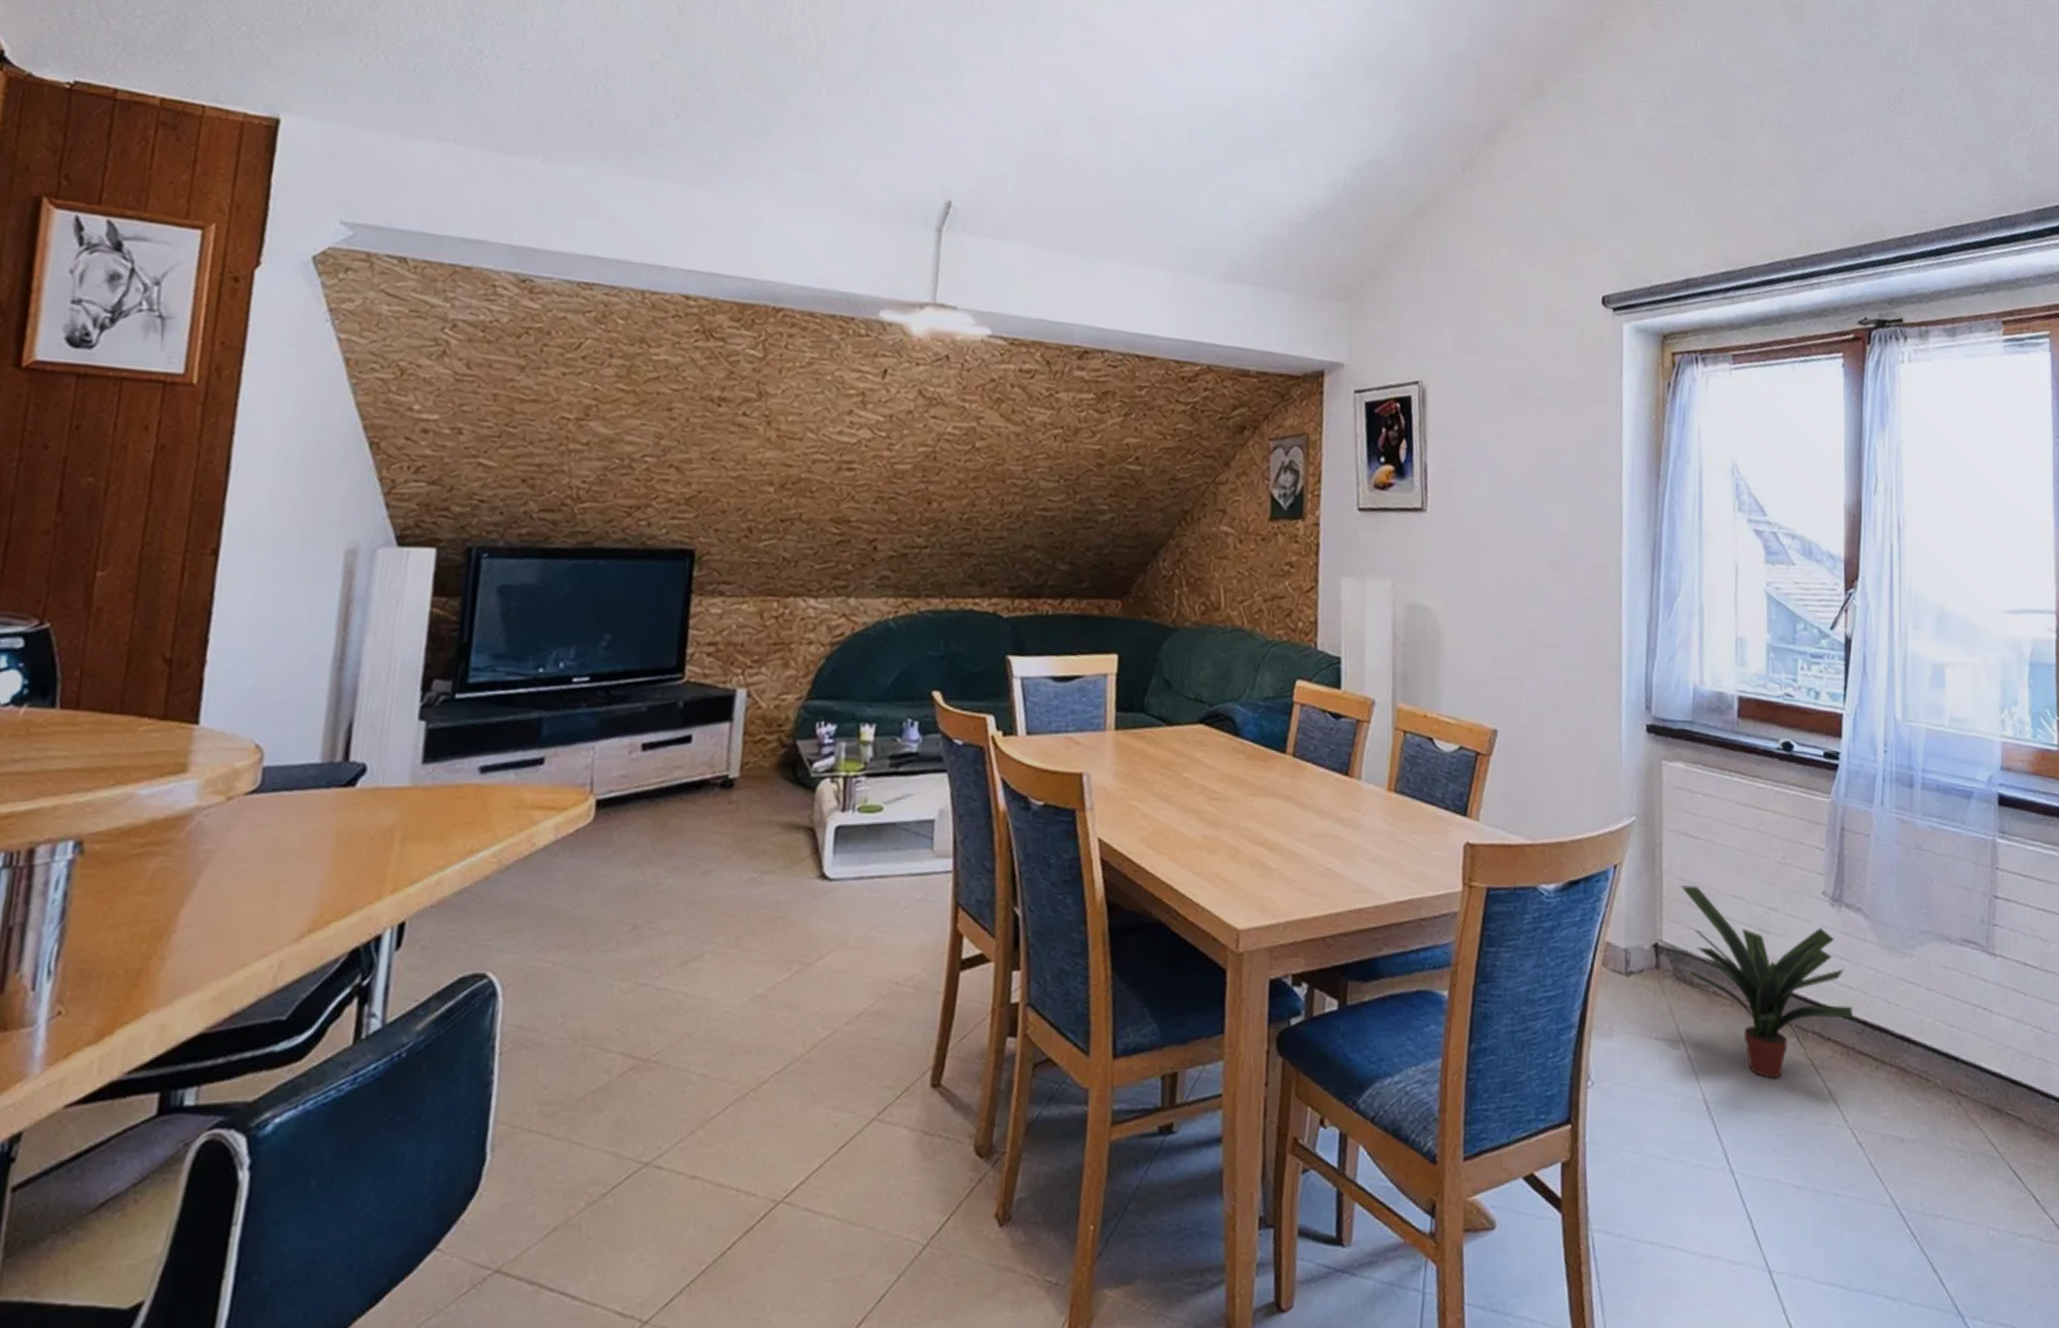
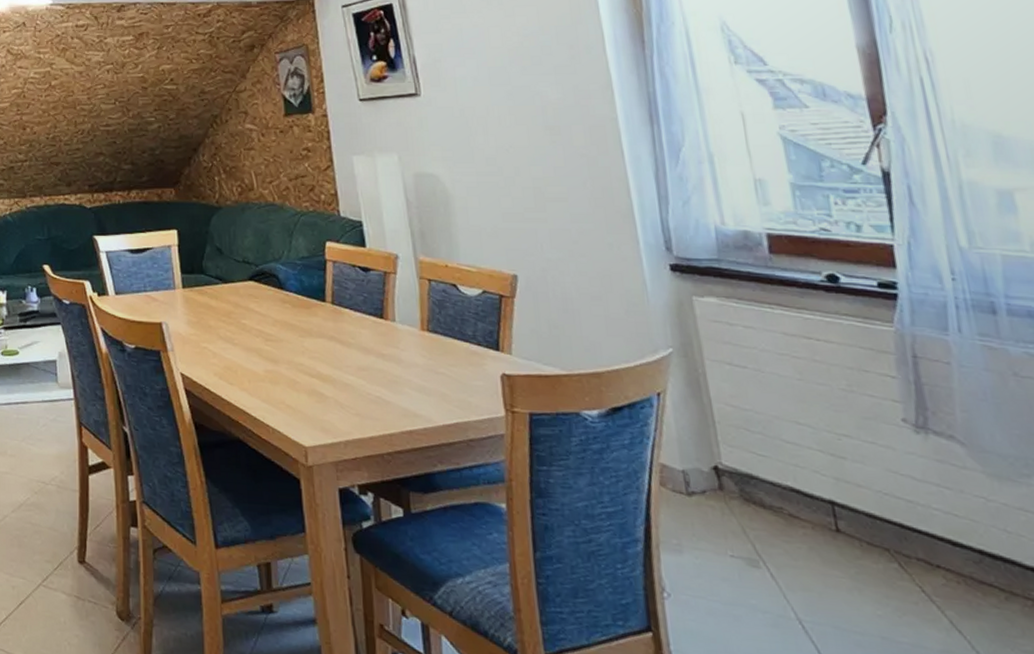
potted plant: present [1680,885,1853,1079] -> none [733,412,965,603]

